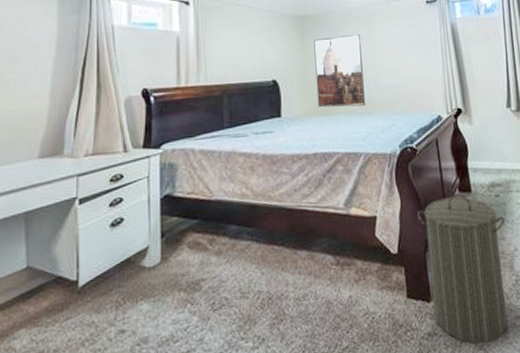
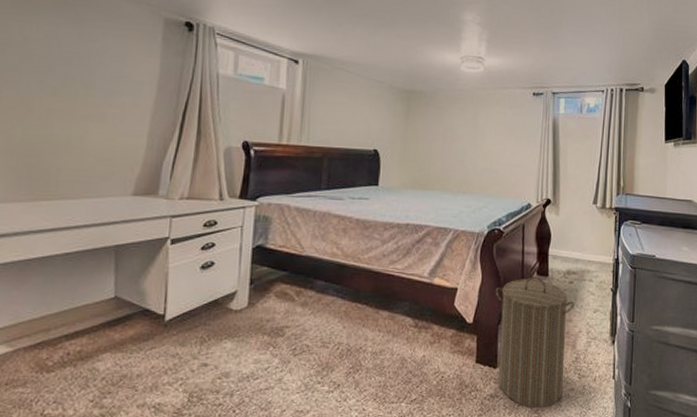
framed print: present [314,35,365,108] -> none [415,115,465,185]

